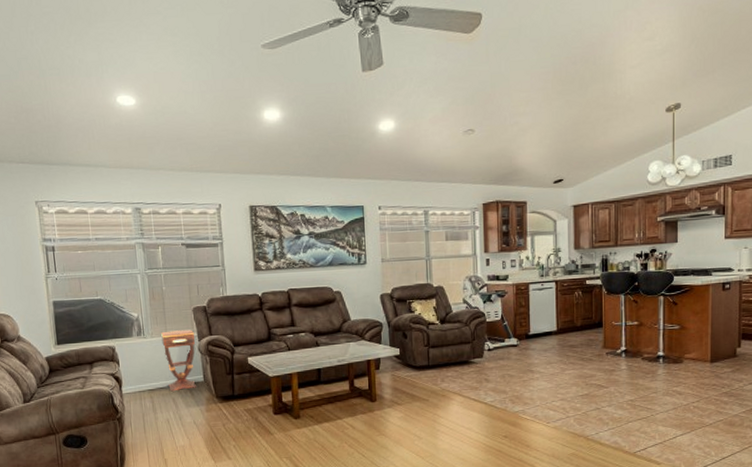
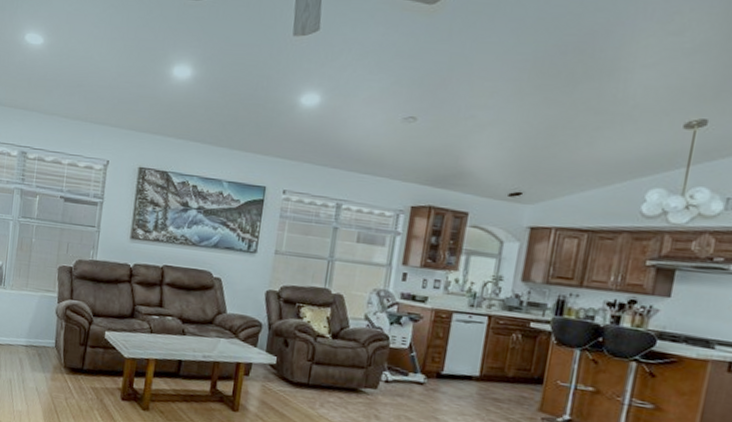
side table: present [161,328,197,392] -> none [17,285,56,353]

